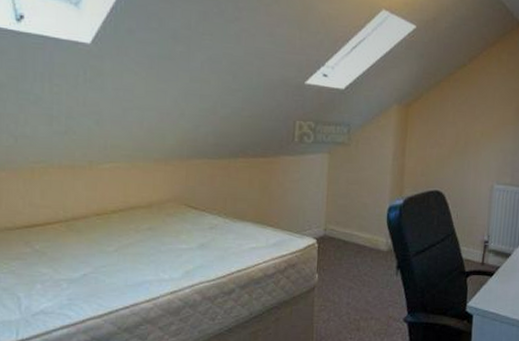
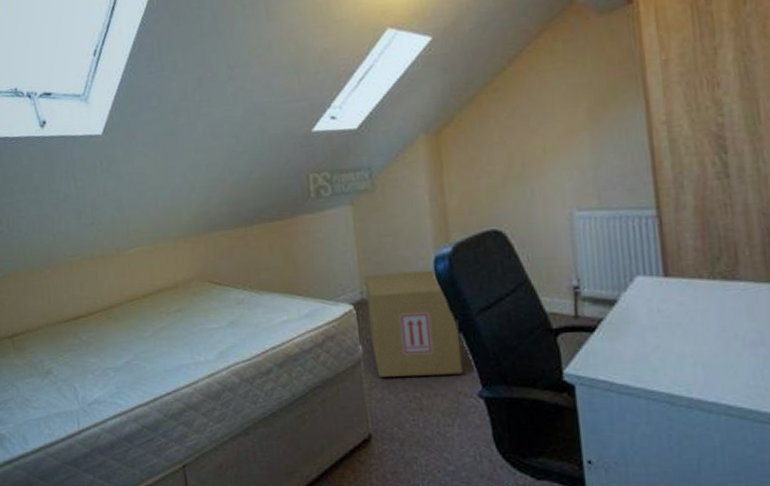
cardboard box: none [326,215,399,303] -> present [364,270,464,377]

